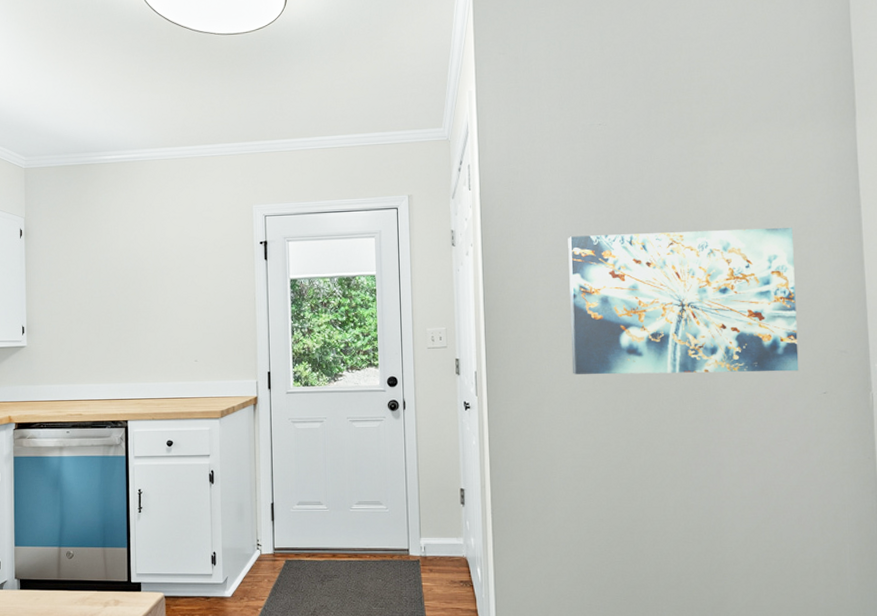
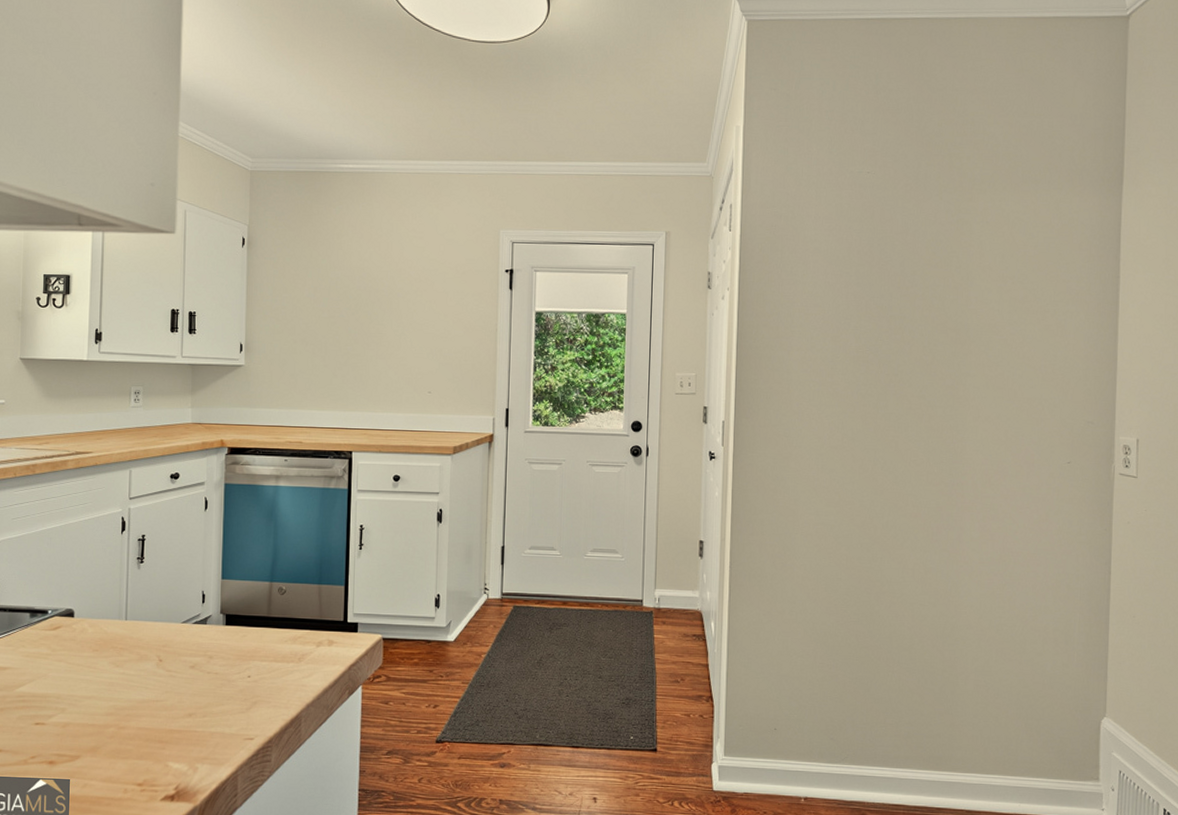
wall art: present [568,227,799,375] -> none [821,287,1051,440]

